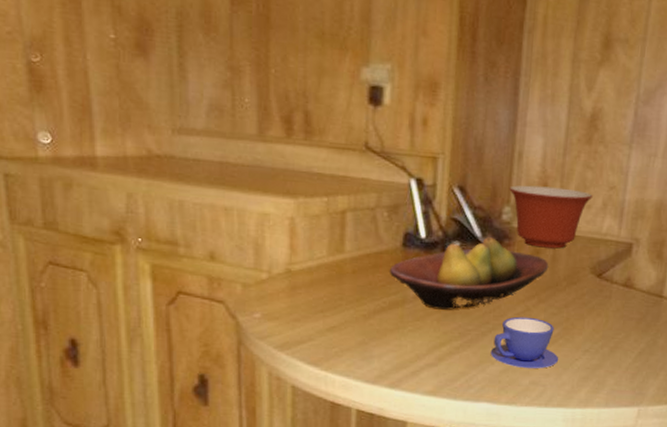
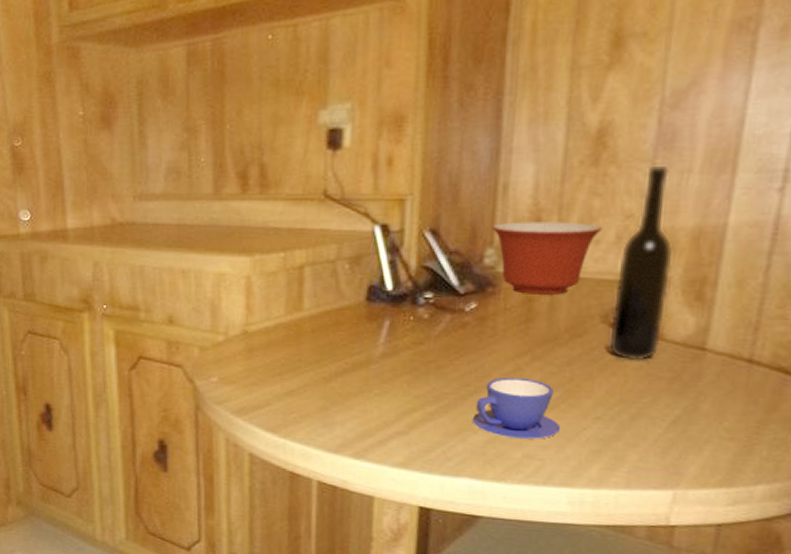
fruit bowl: present [389,237,549,310] -> none [351,286,545,371]
bottle: none [596,149,643,305] -> present [609,166,673,362]

